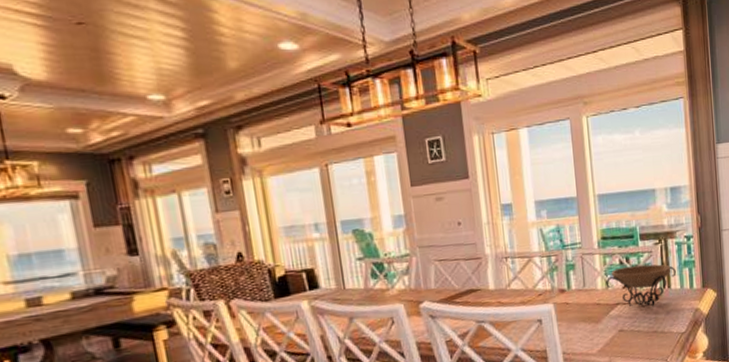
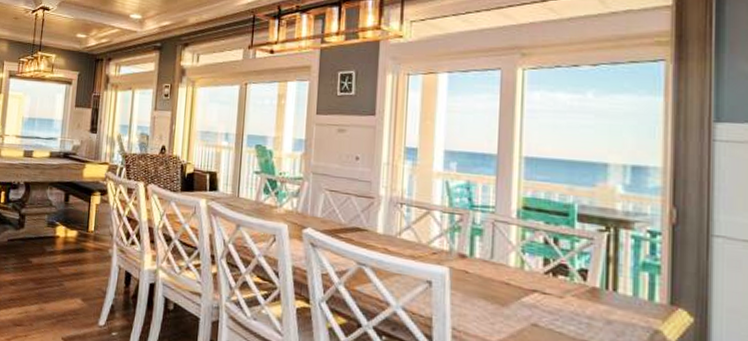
decorative bowl: present [606,264,676,307] -> none [521,248,628,308]

